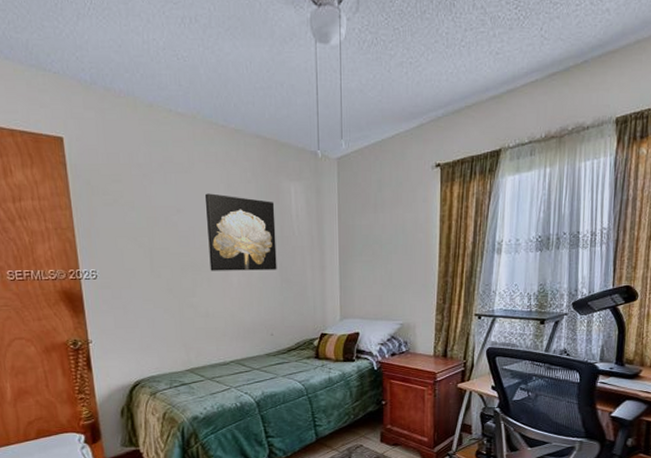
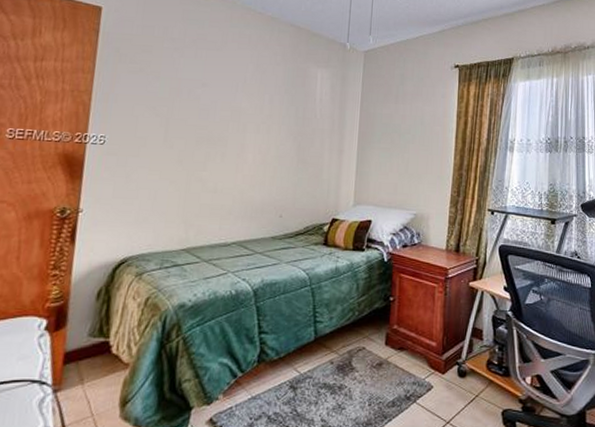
wall art: present [204,193,277,271] -> none [226,71,300,150]

